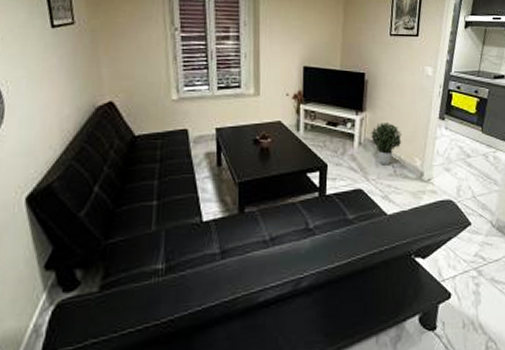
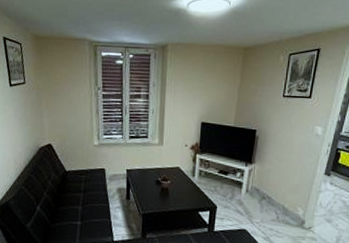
potted plant: present [371,123,402,165] -> none [258,174,287,212]

